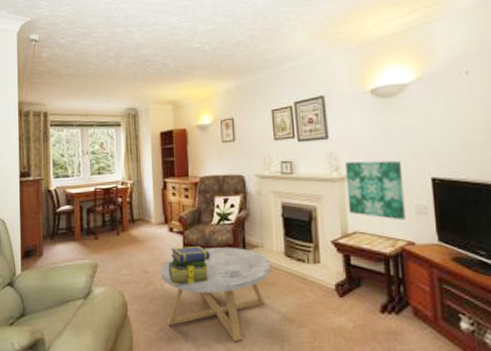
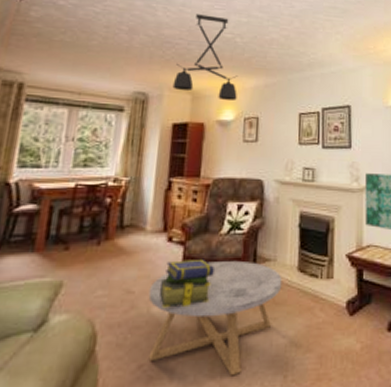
ceiling light fixture: none [156,29,212,106] -> present [172,14,239,100]

